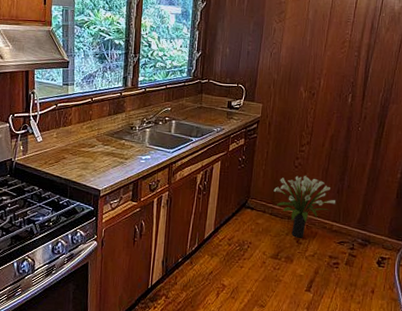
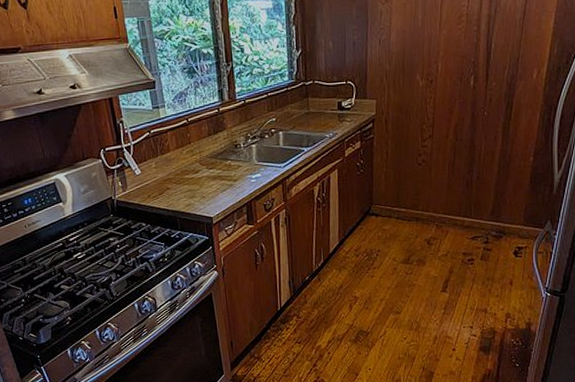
potted plant: present [273,175,335,238] -> none [397,171,465,239]

